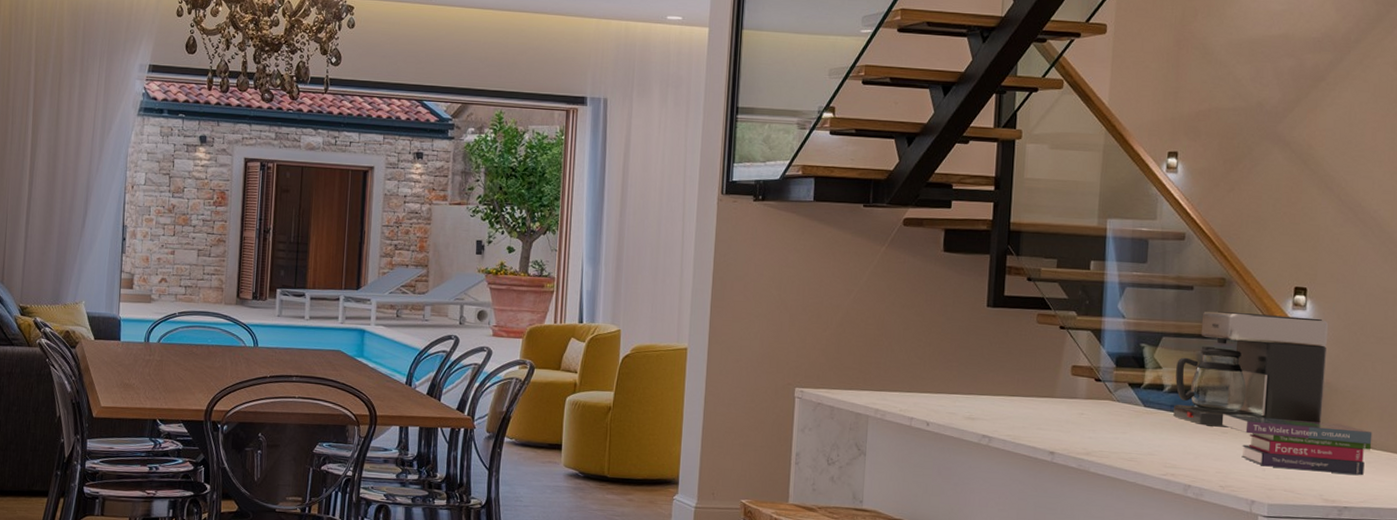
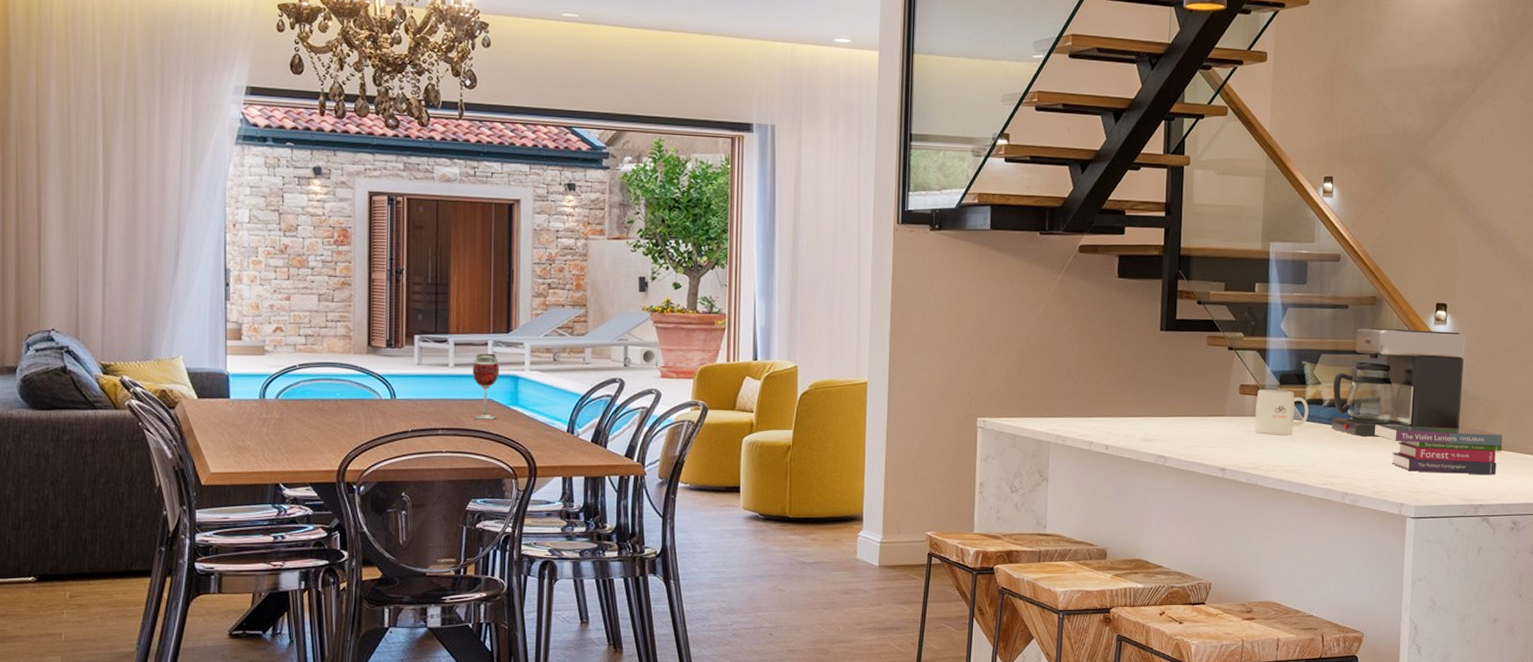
wineglass: none [324,307,349,370] -> present [472,353,500,420]
mug: none [1087,371,1148,421] -> present [1254,389,1309,436]

